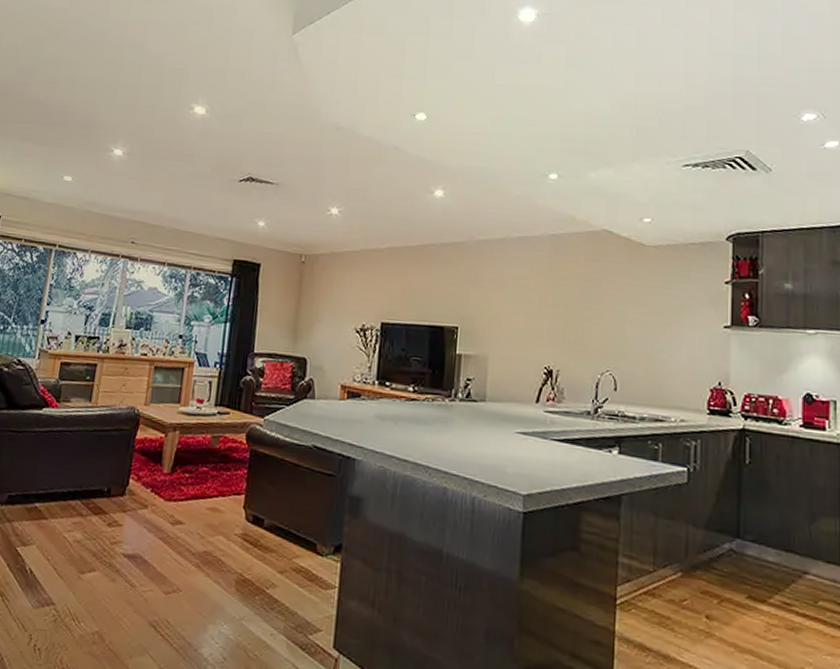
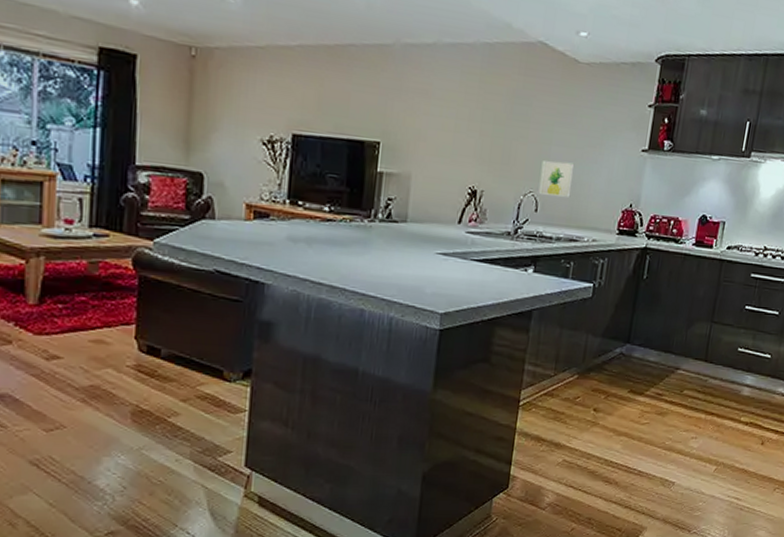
wall art: none [616,339,652,376] -> present [538,160,575,197]

